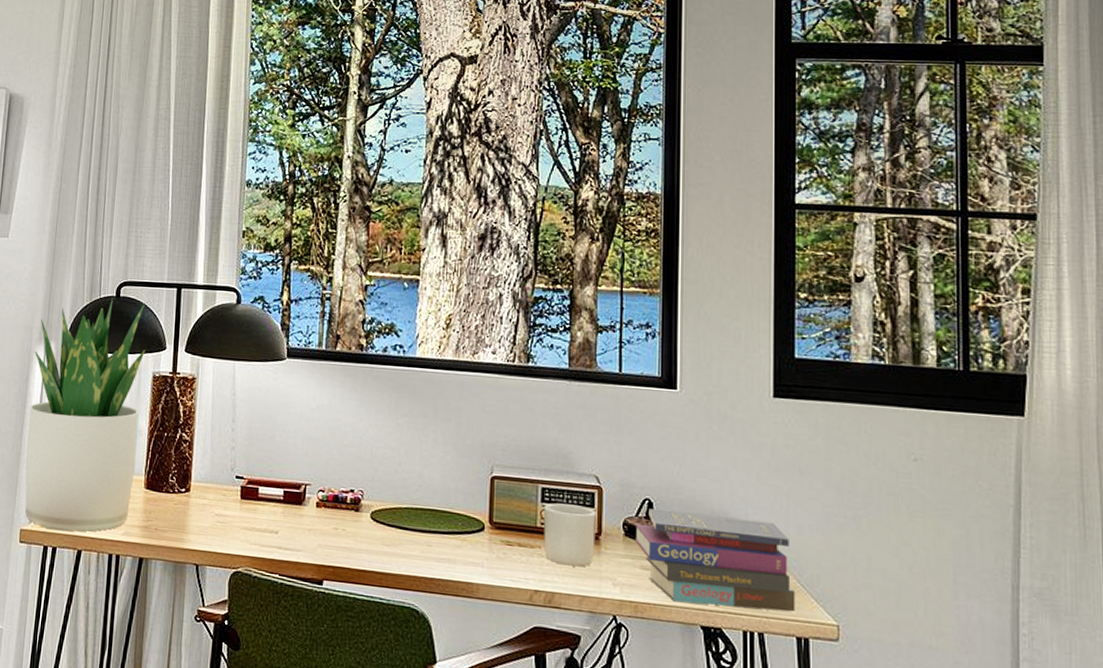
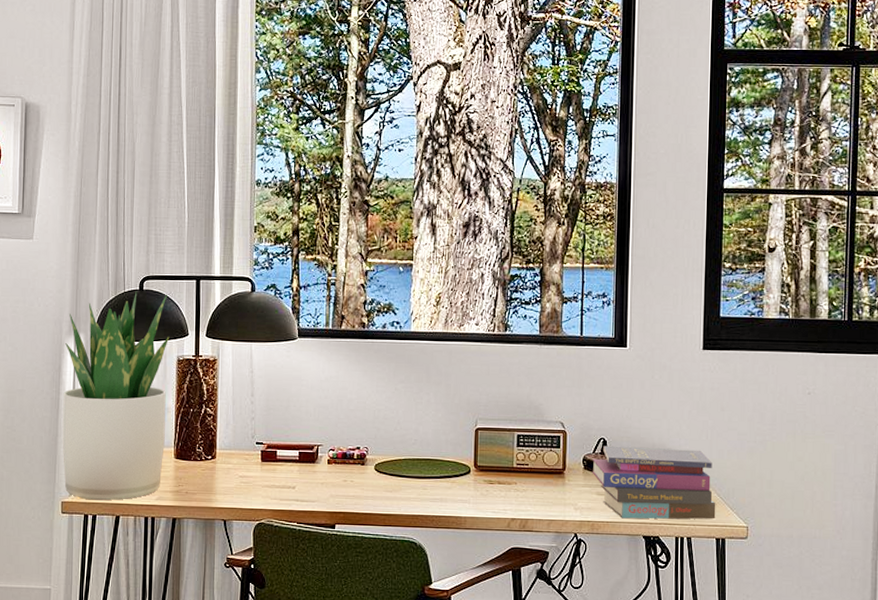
mug: present [543,503,596,567] -> none [518,446,561,497]

